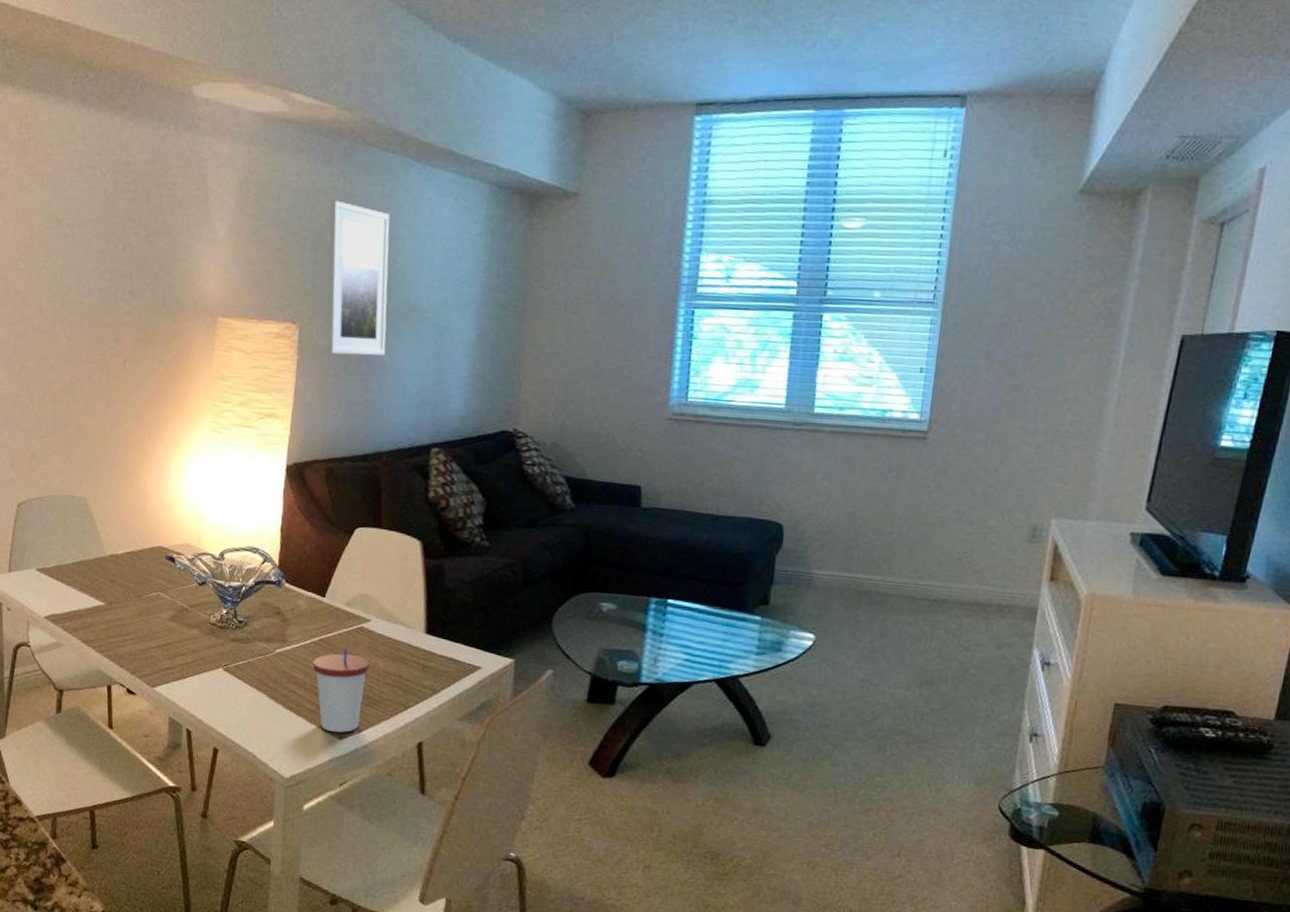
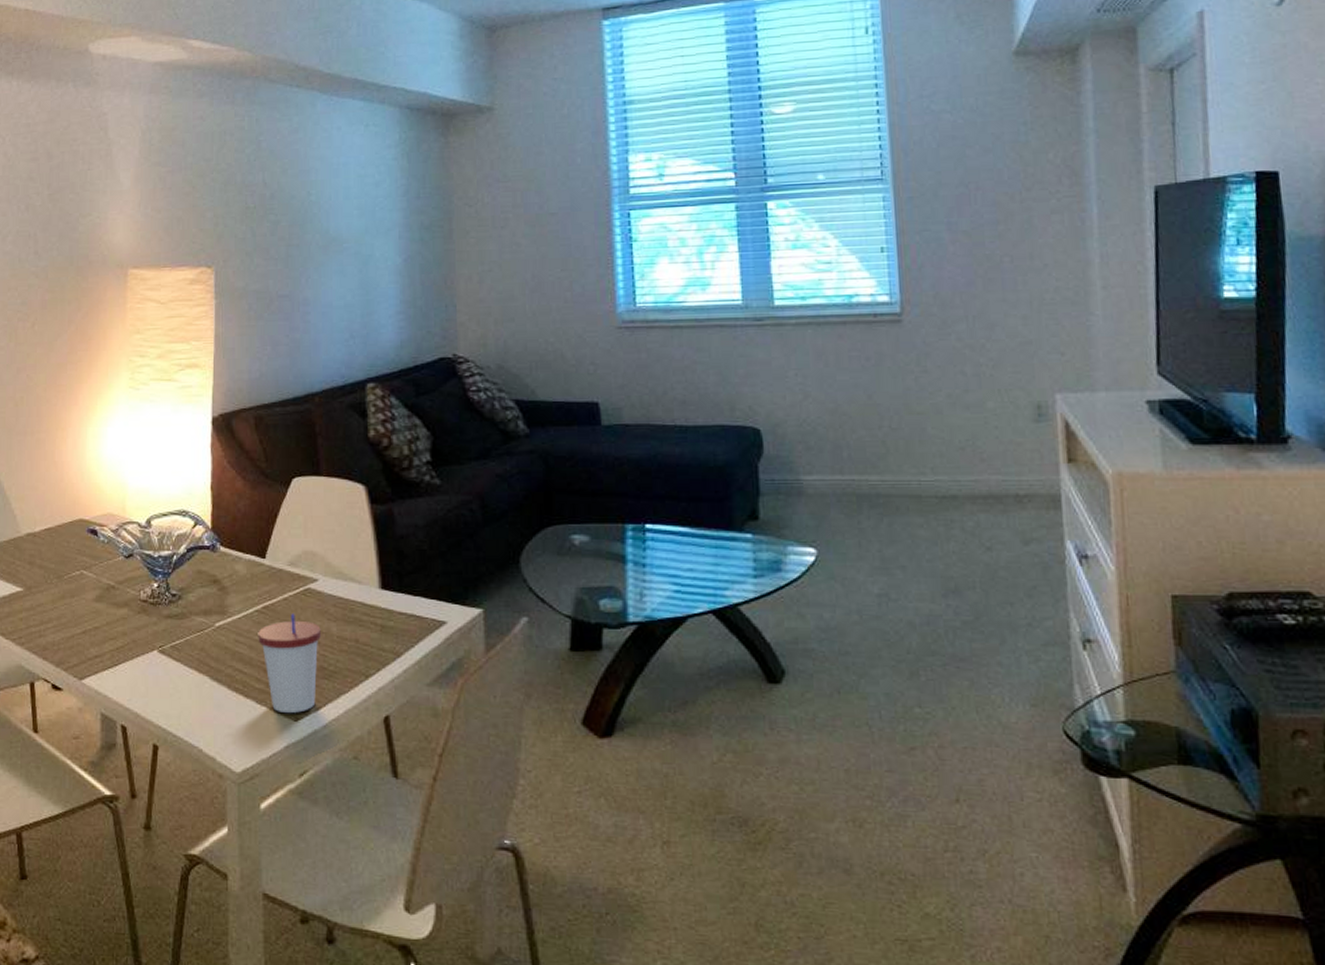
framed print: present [327,200,390,356] -> none [237,139,308,295]

